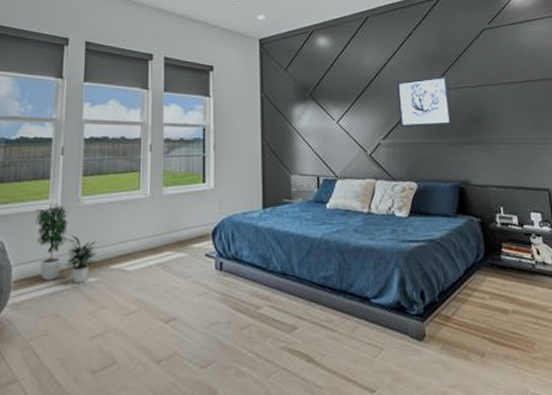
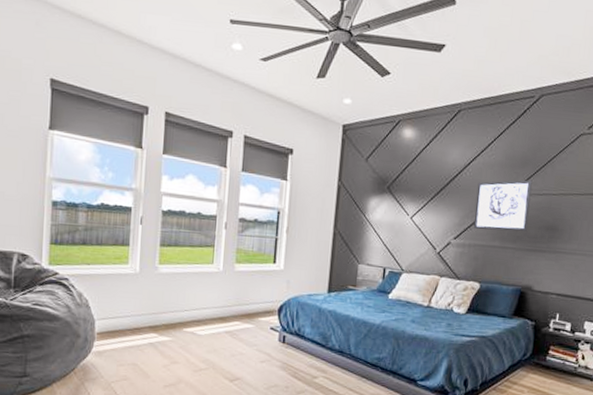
potted plant: present [35,203,97,283] -> none [115,268,172,341]

